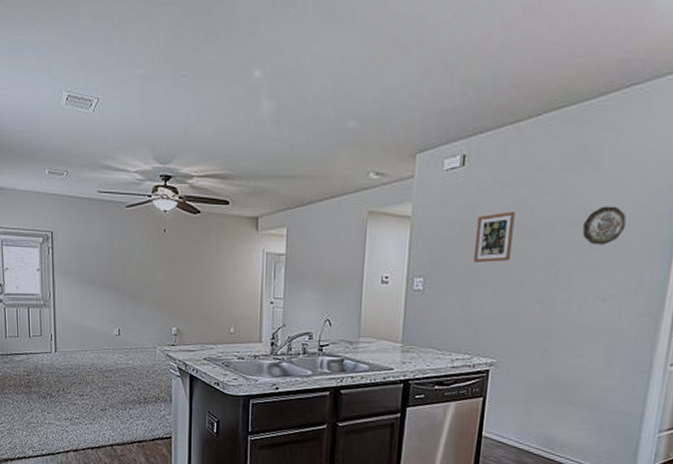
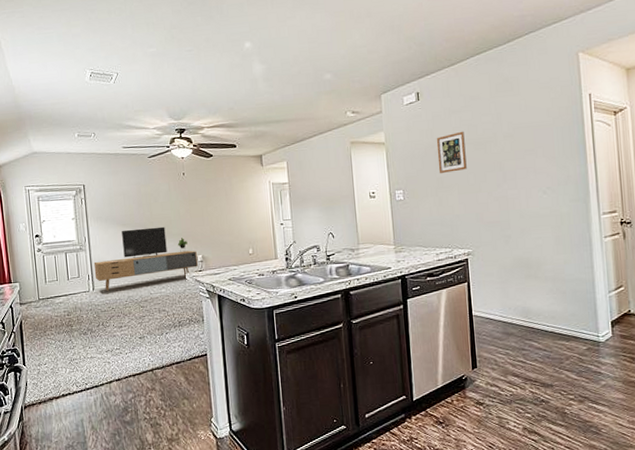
media console: none [58,289,171,355] -> present [94,226,198,291]
decorative plate: present [582,206,627,245] -> none [516,120,548,151]

